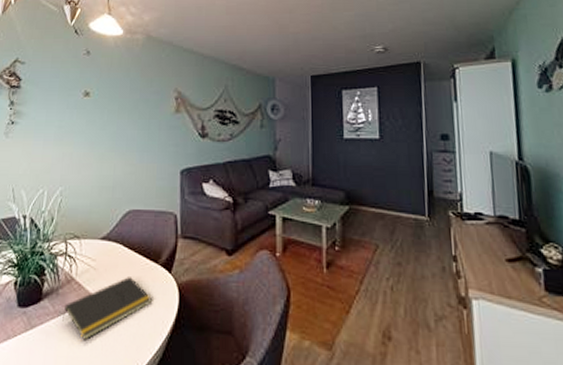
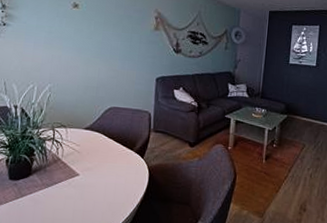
notepad: present [62,277,153,340] -> none [49,159,128,207]

